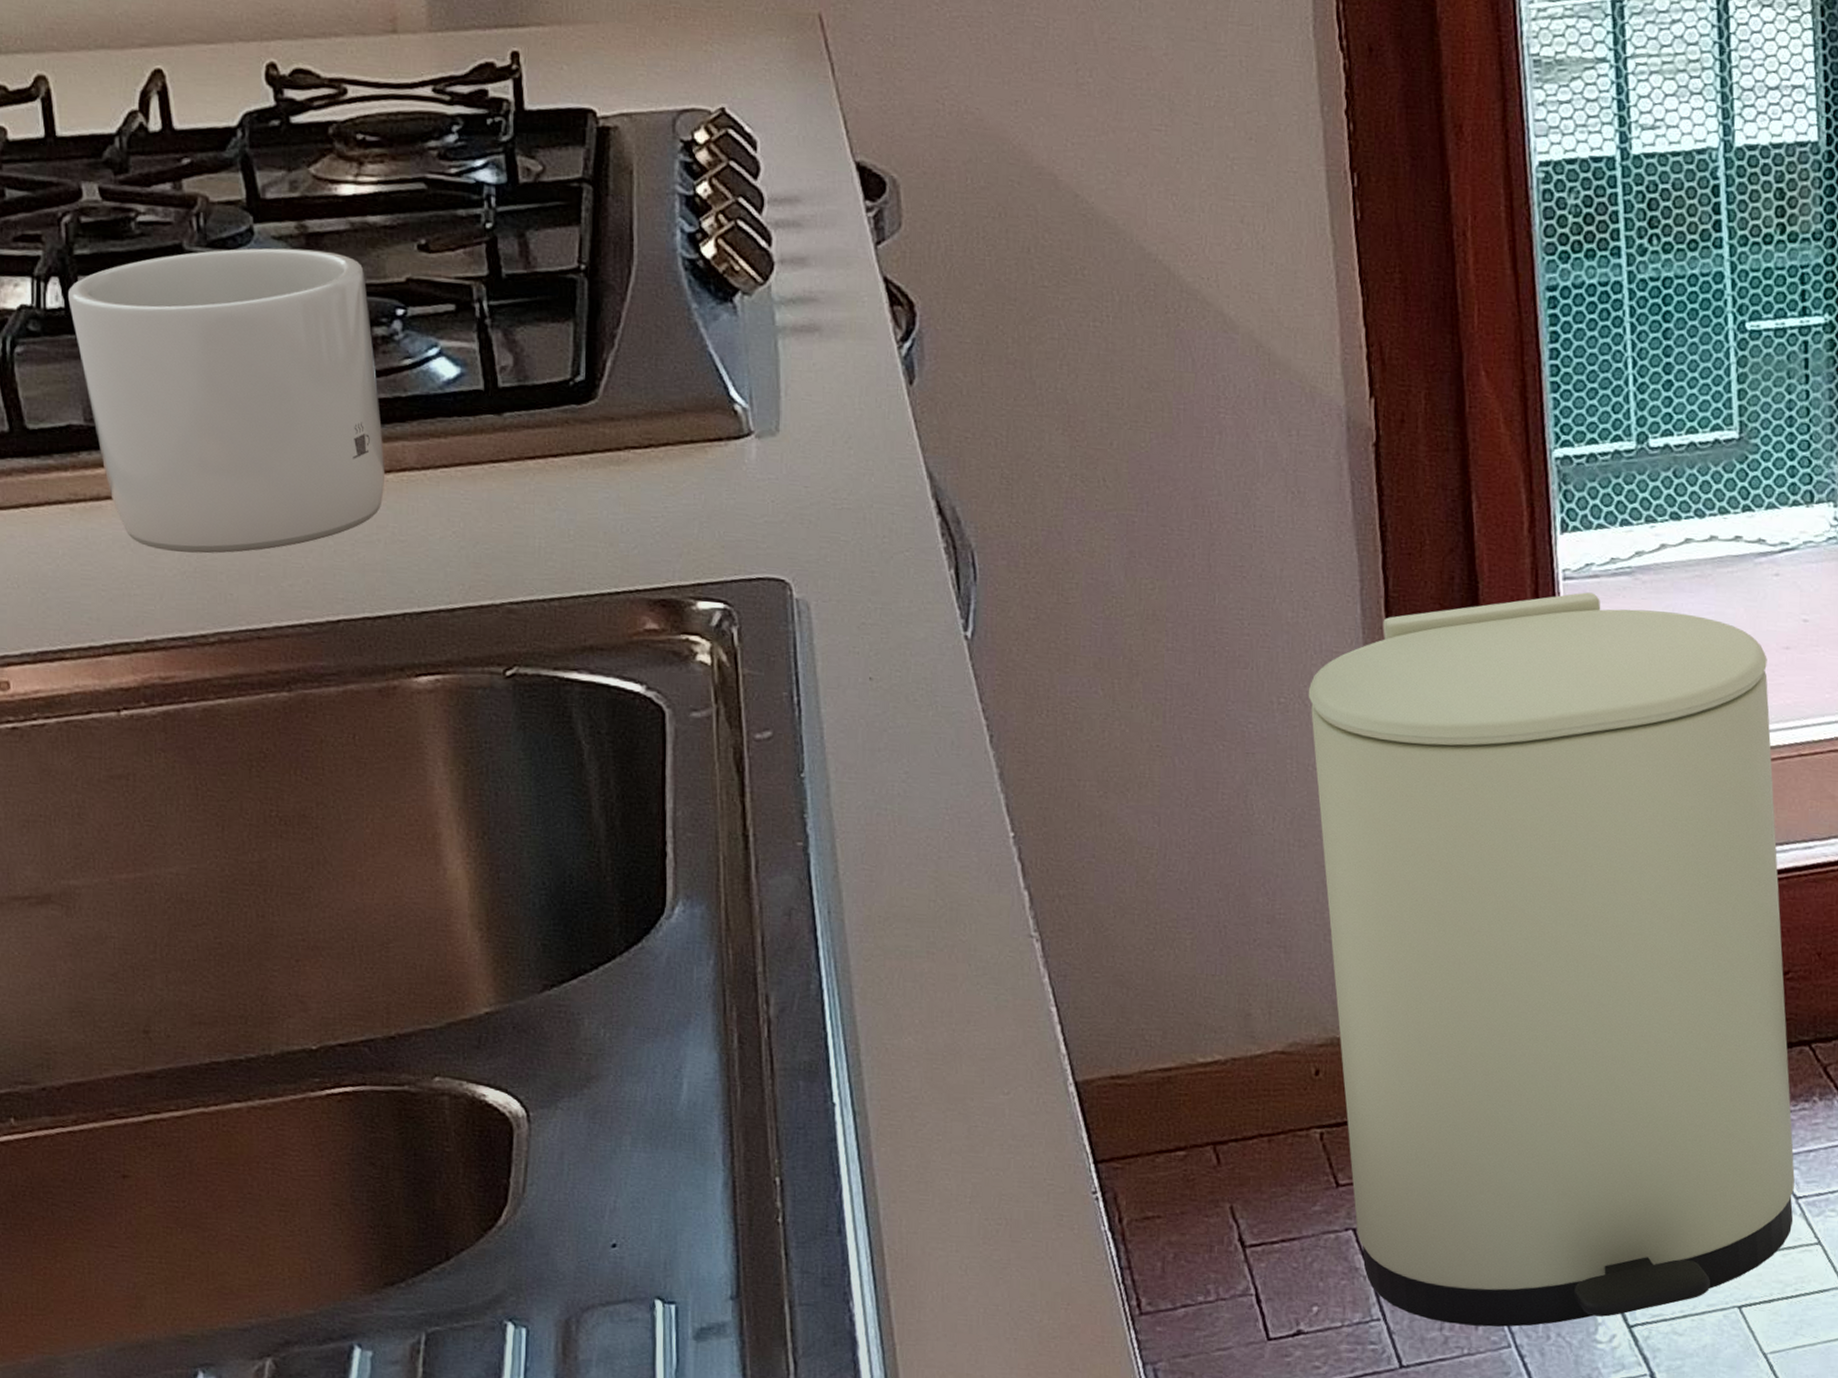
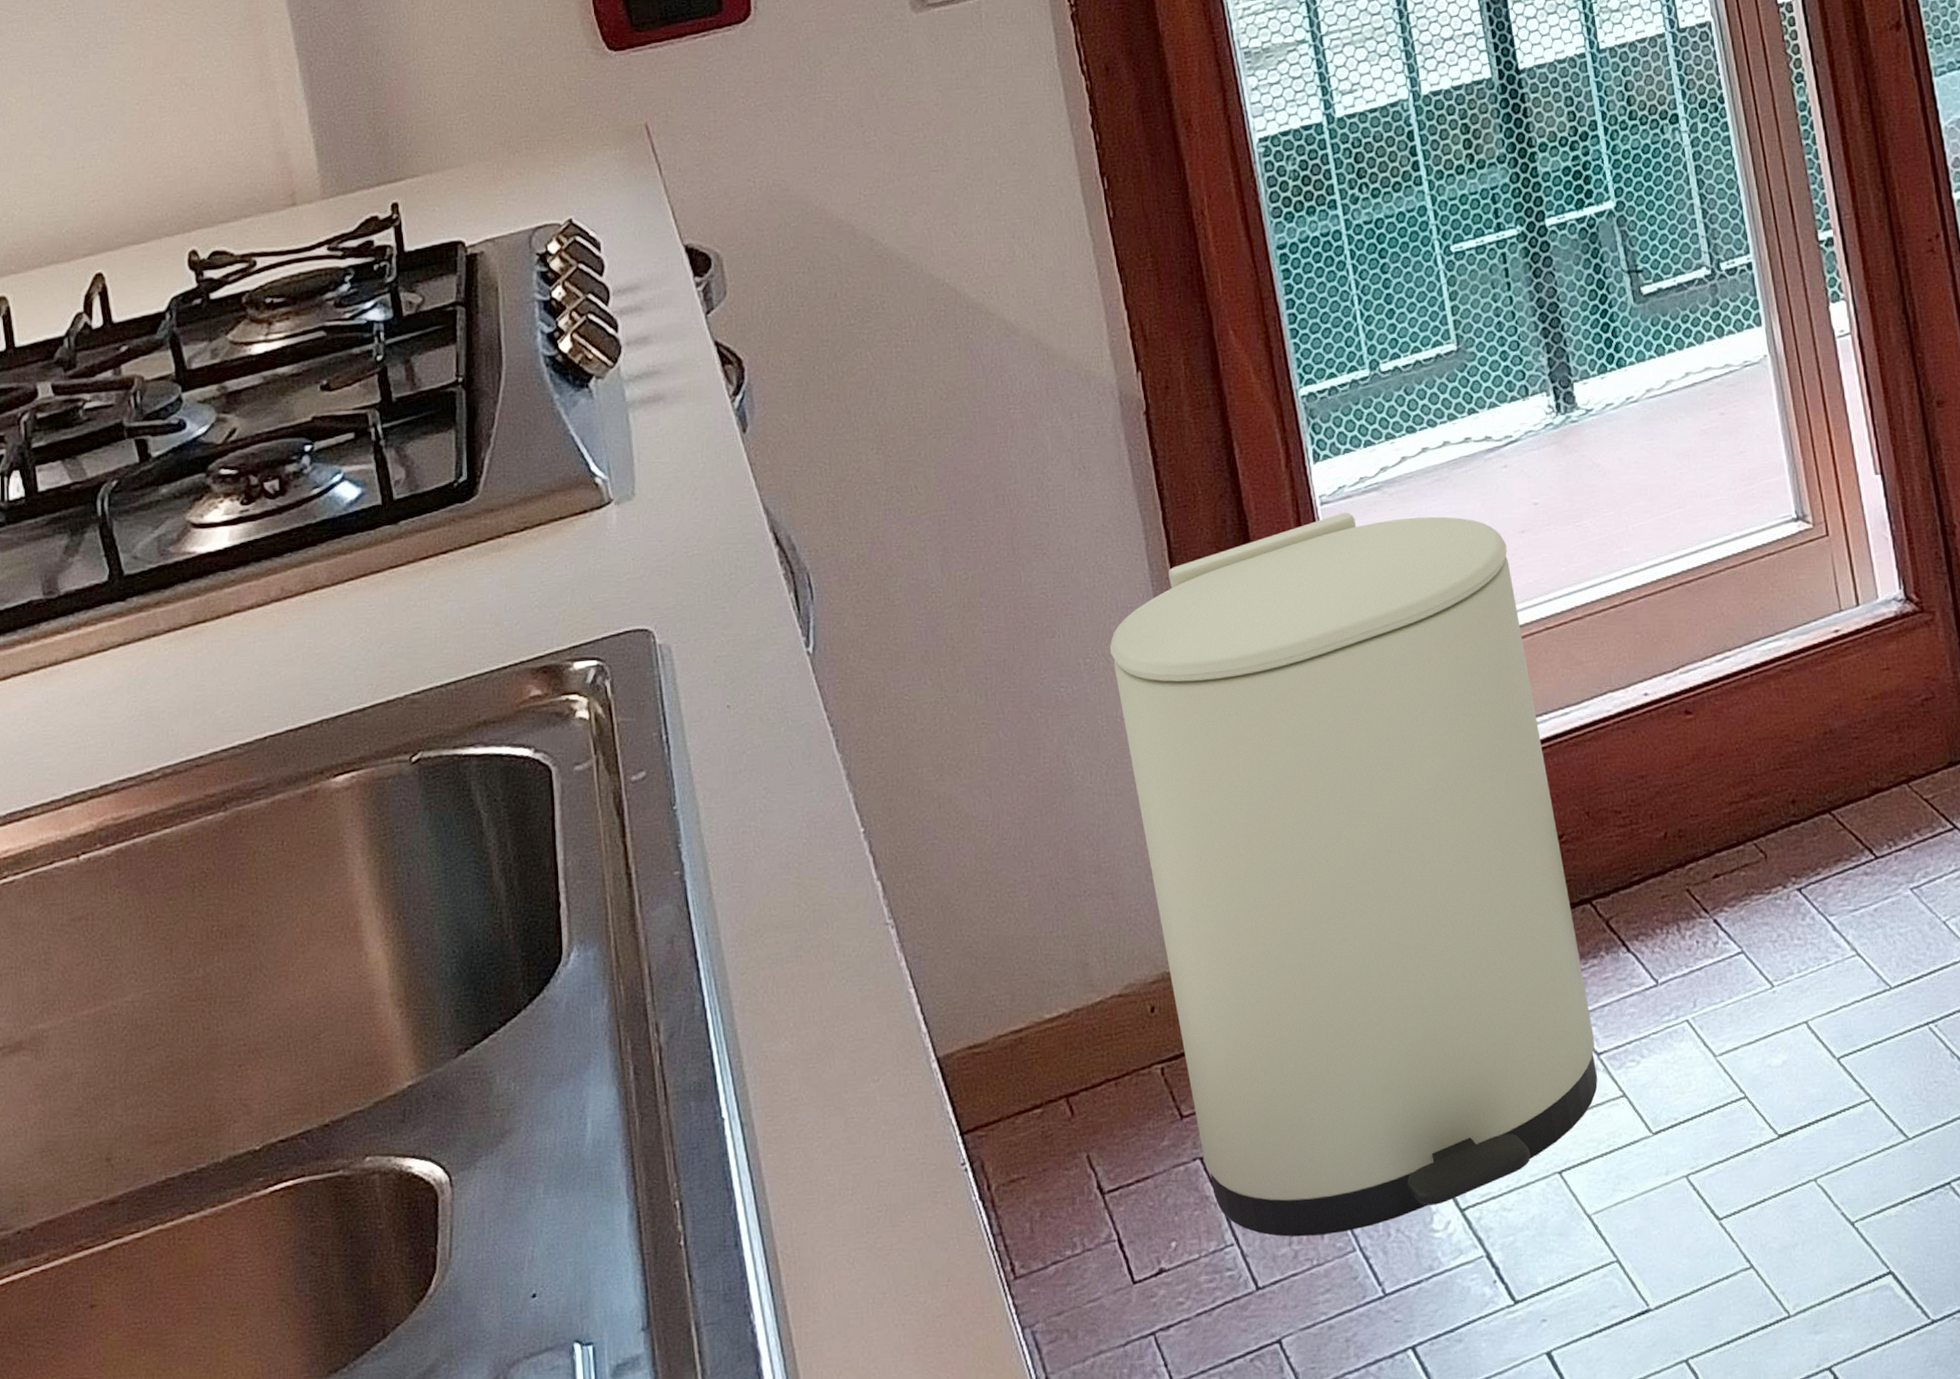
mug: present [68,247,386,554] -> none [28,405,301,700]

